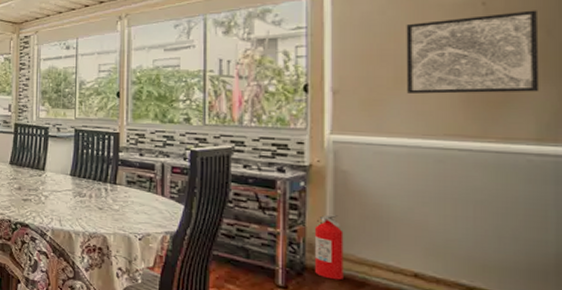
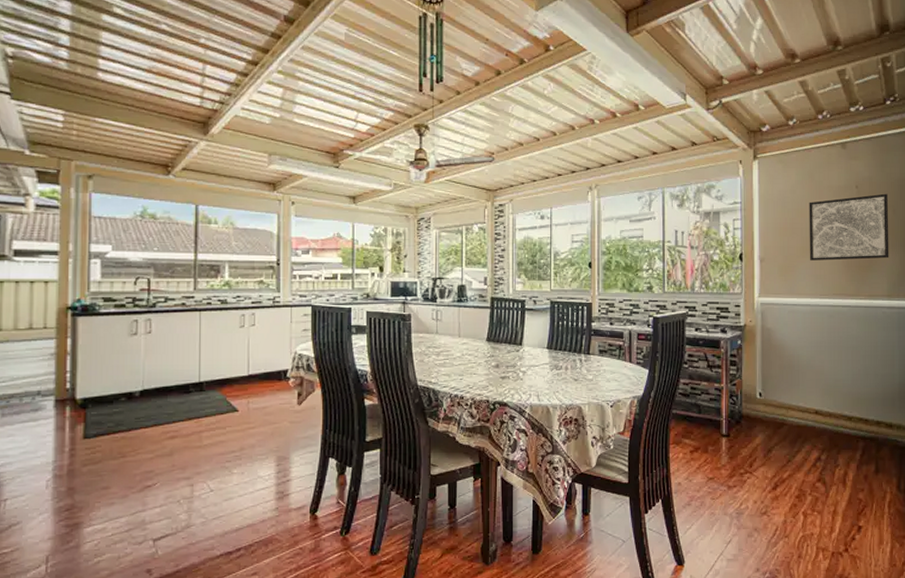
fire extinguisher: present [314,214,344,281] -> none [748,367,769,424]

